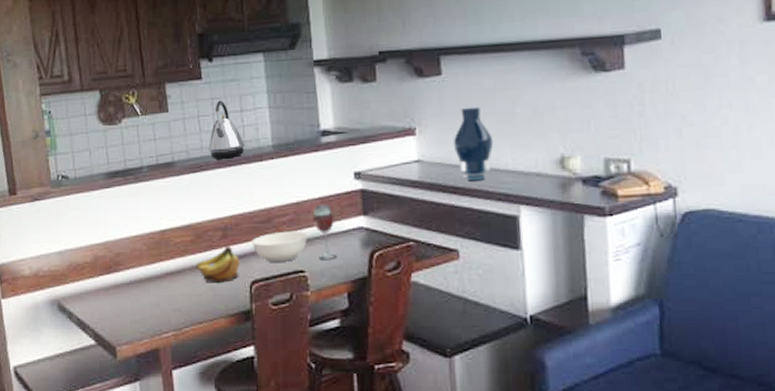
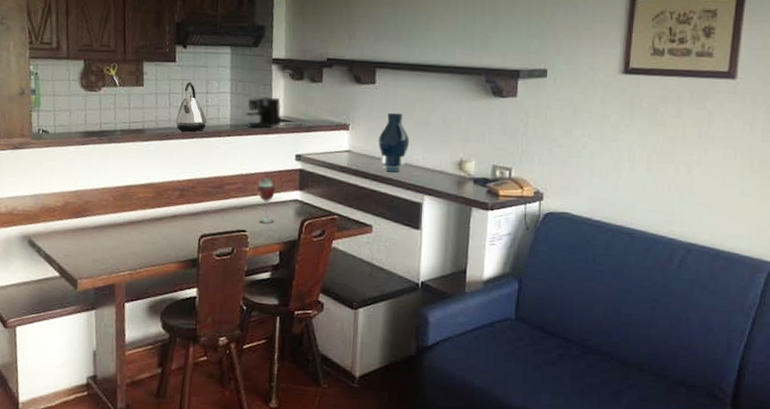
fruit: present [195,246,240,283] -> none [154,204,193,234]
bowl: present [252,230,307,262] -> none [204,196,251,222]
coffee maker: none [289,106,359,146] -> present [245,96,303,128]

